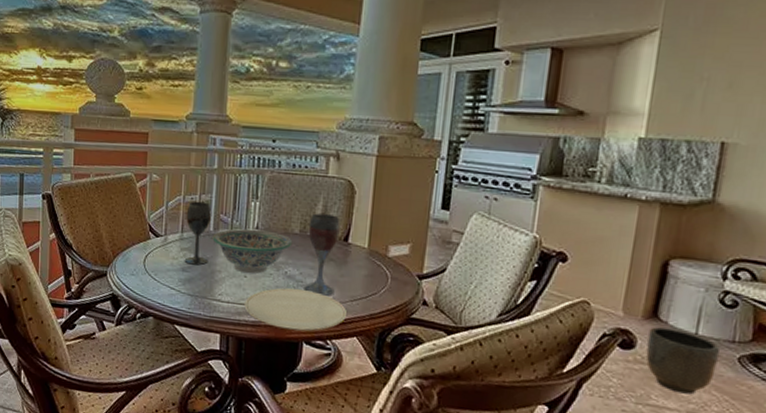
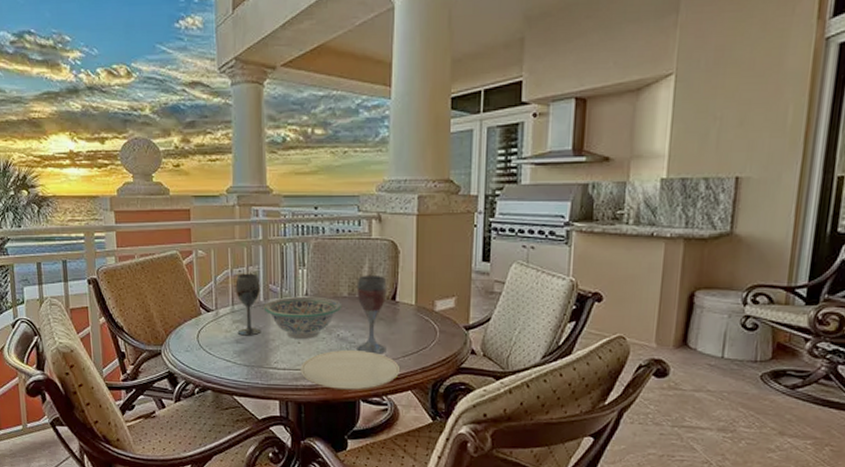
planter: present [645,327,720,395] -> none [678,354,744,413]

